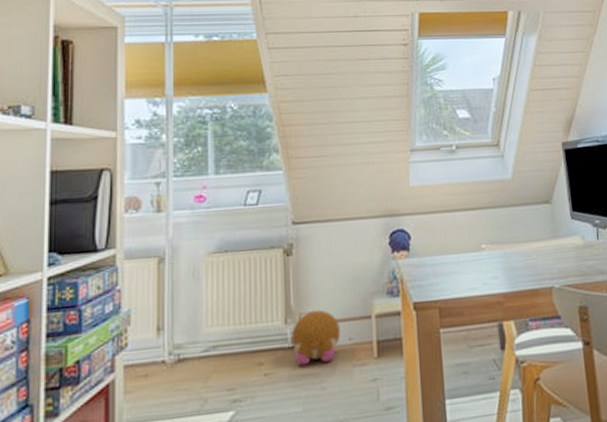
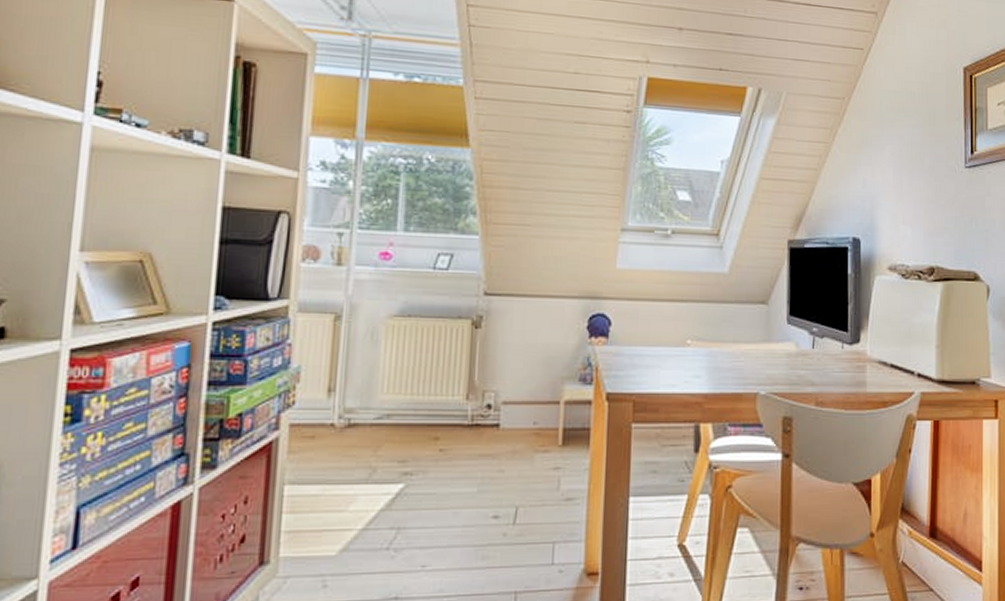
plush toy: present [291,309,341,366] -> none [471,389,526,445]

